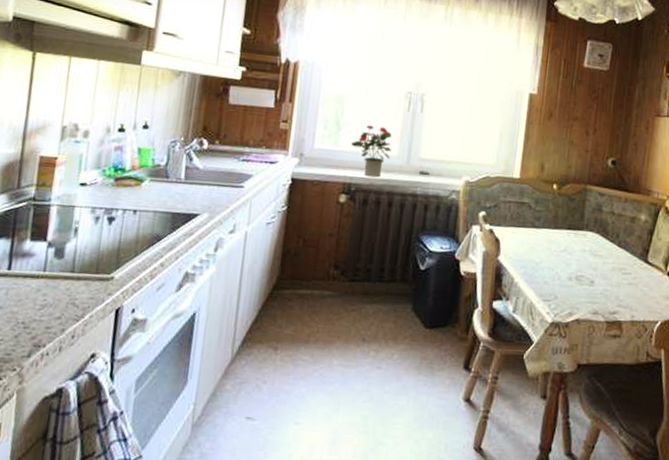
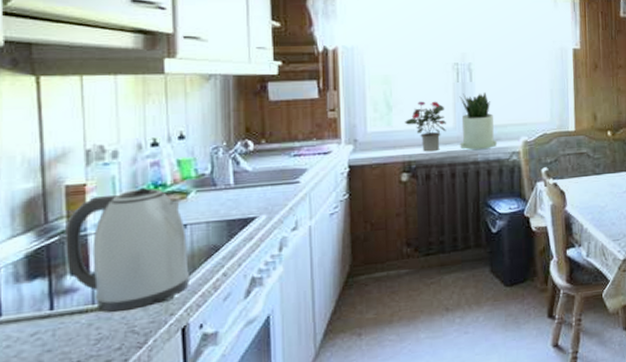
kettle: none [29,169,135,283] -> present [66,188,189,313]
planter: none [401,123,439,184] -> present [459,93,498,151]

